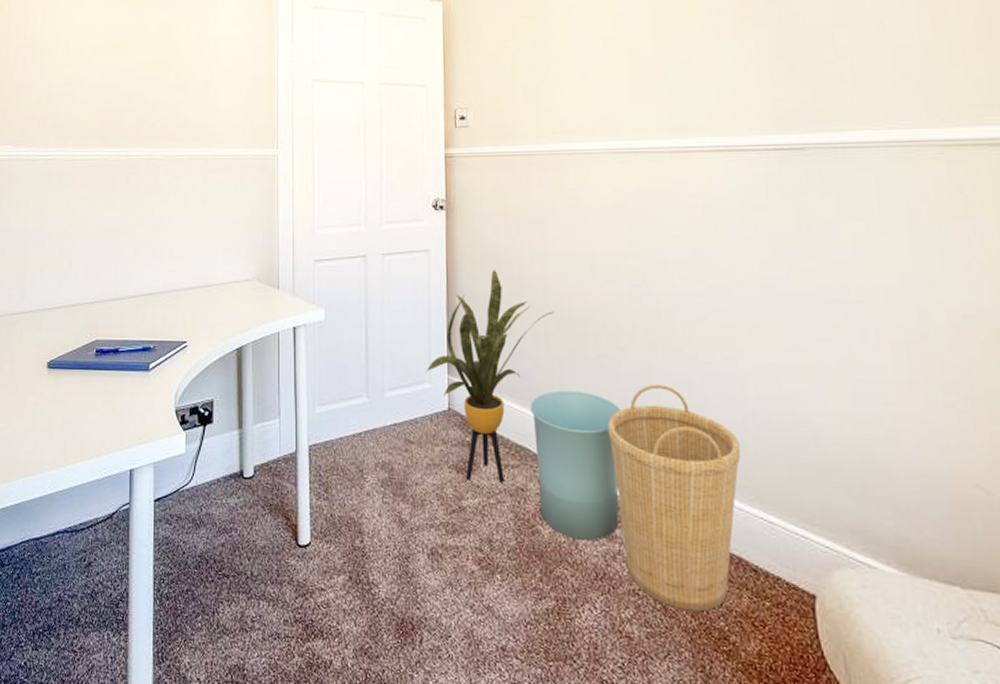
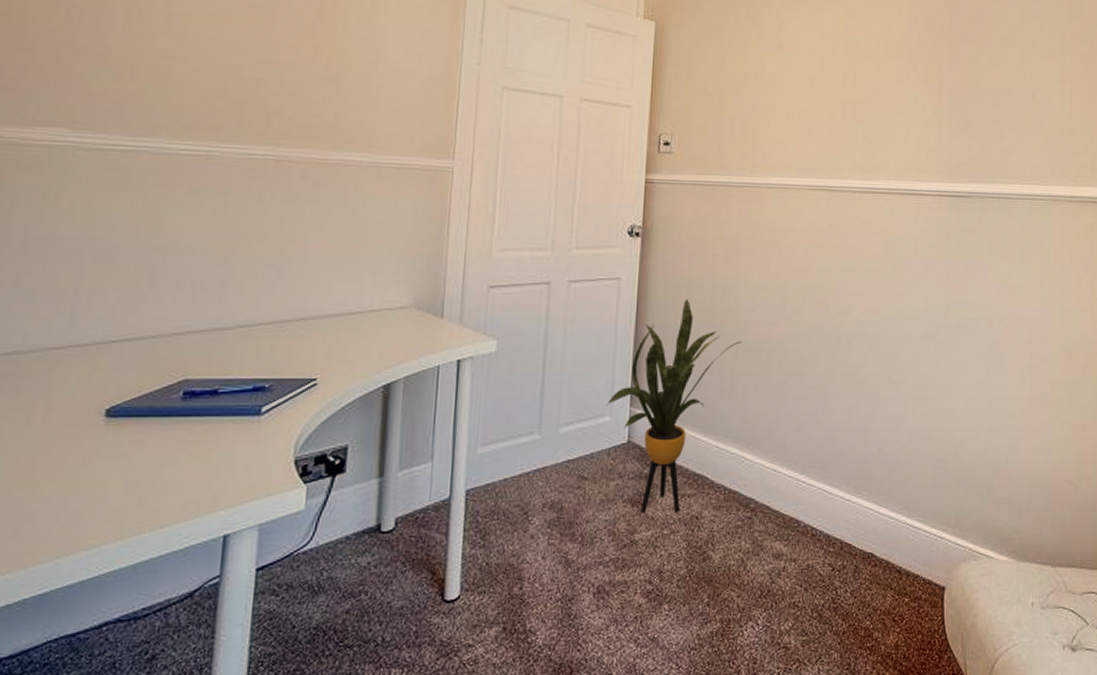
waste bin: present [530,390,621,541] -> none [711,417,797,561]
basket: present [607,384,741,612] -> none [783,408,897,616]

